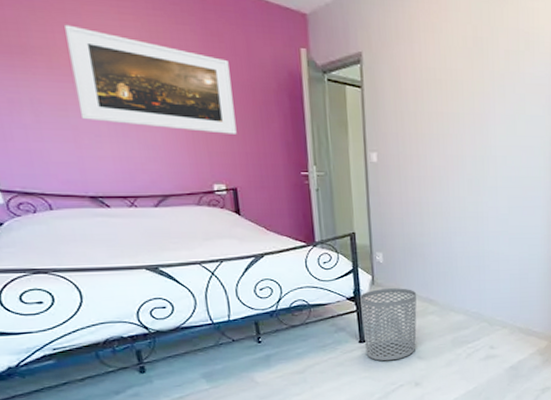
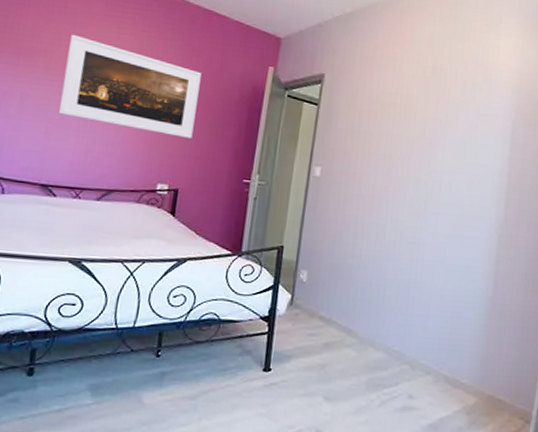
waste bin: present [360,288,417,361] -> none [268,310,336,398]

